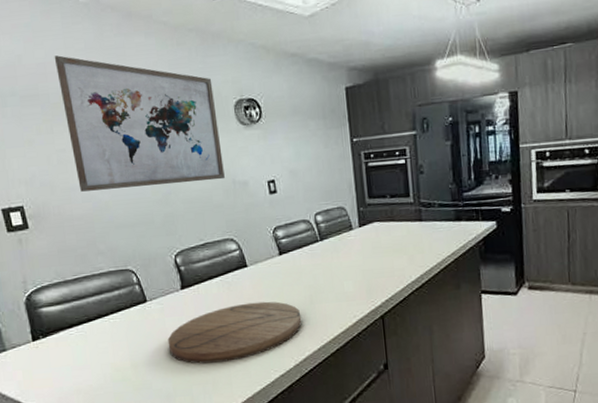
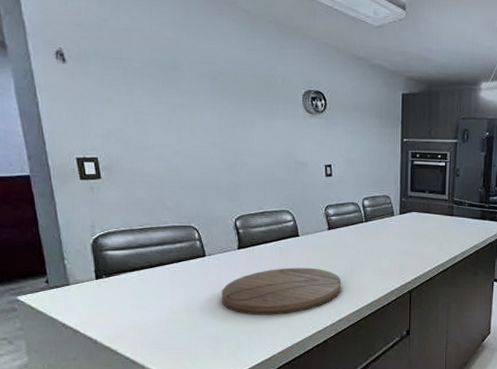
wall art: present [54,55,225,192] -> none [139,25,287,158]

